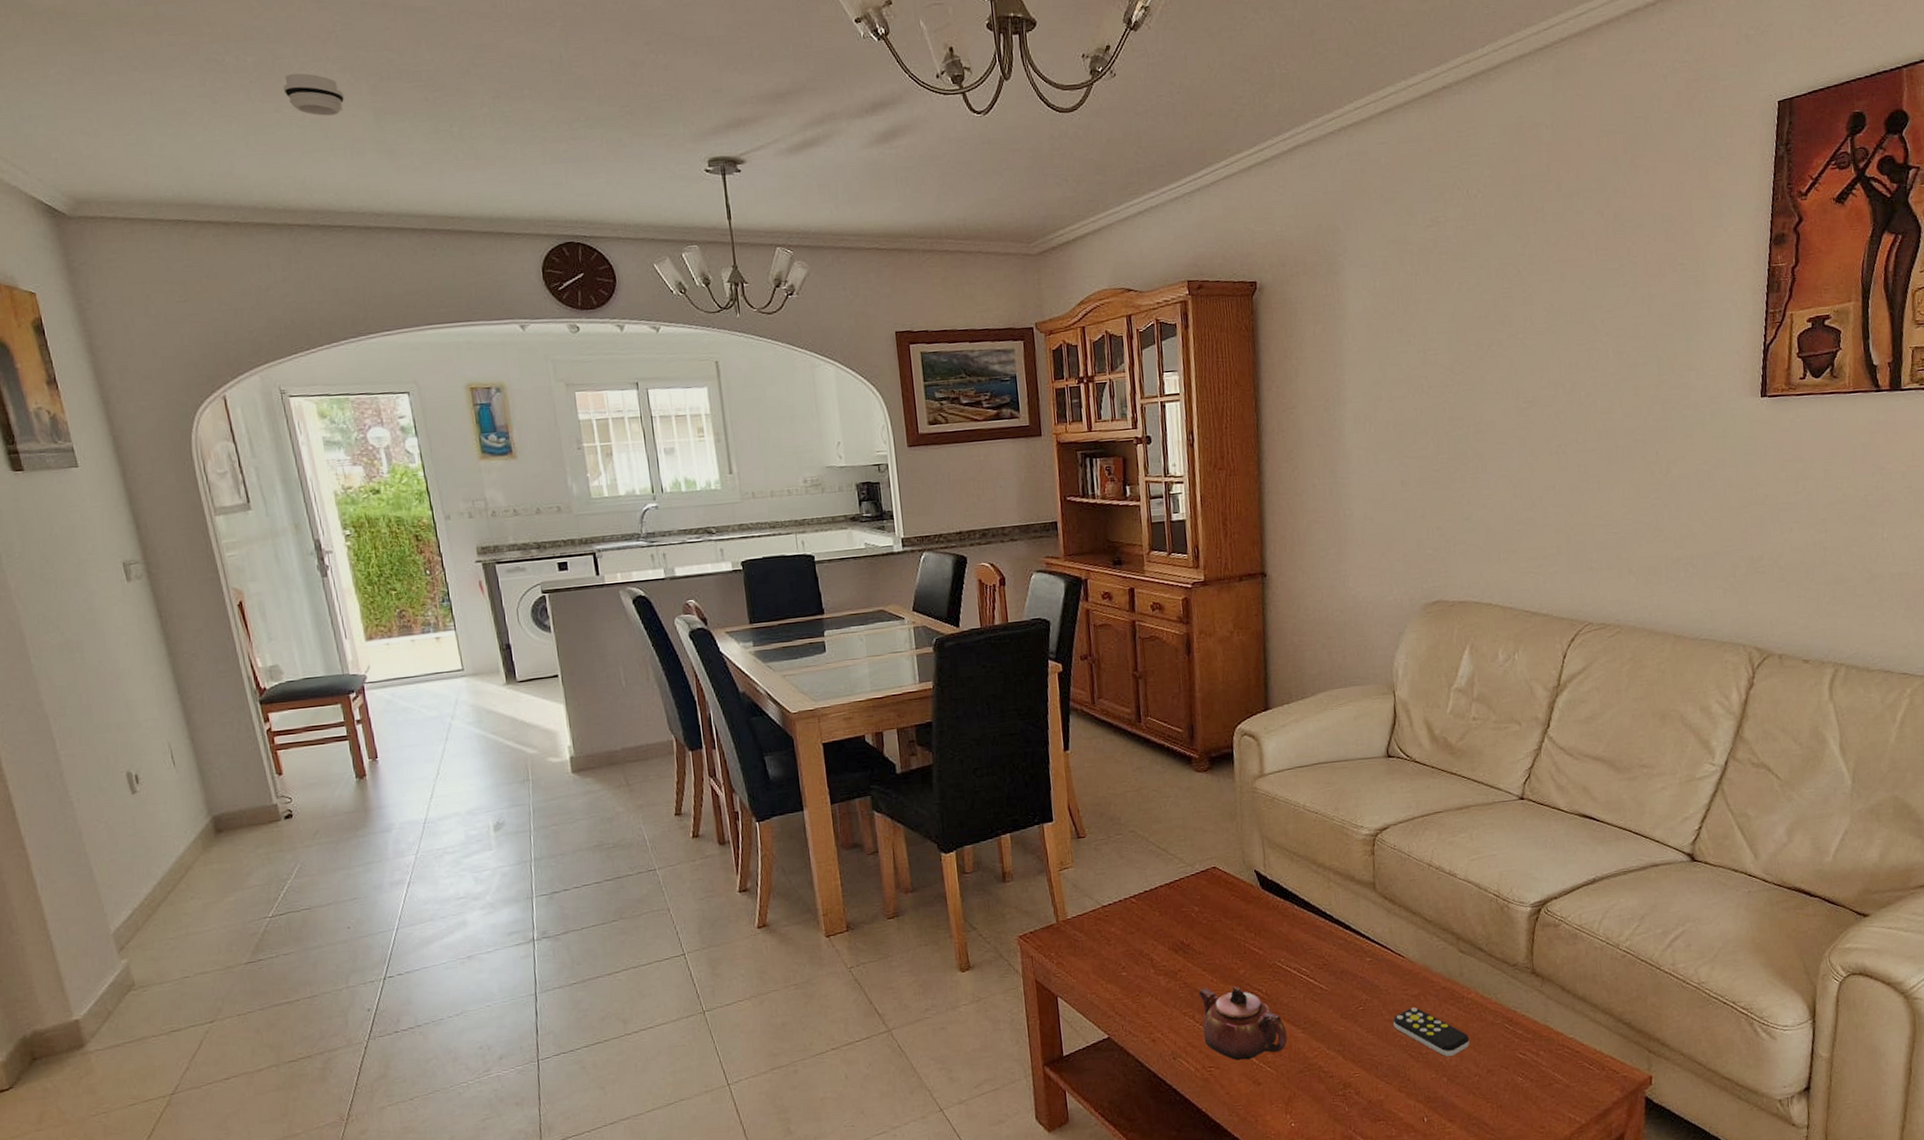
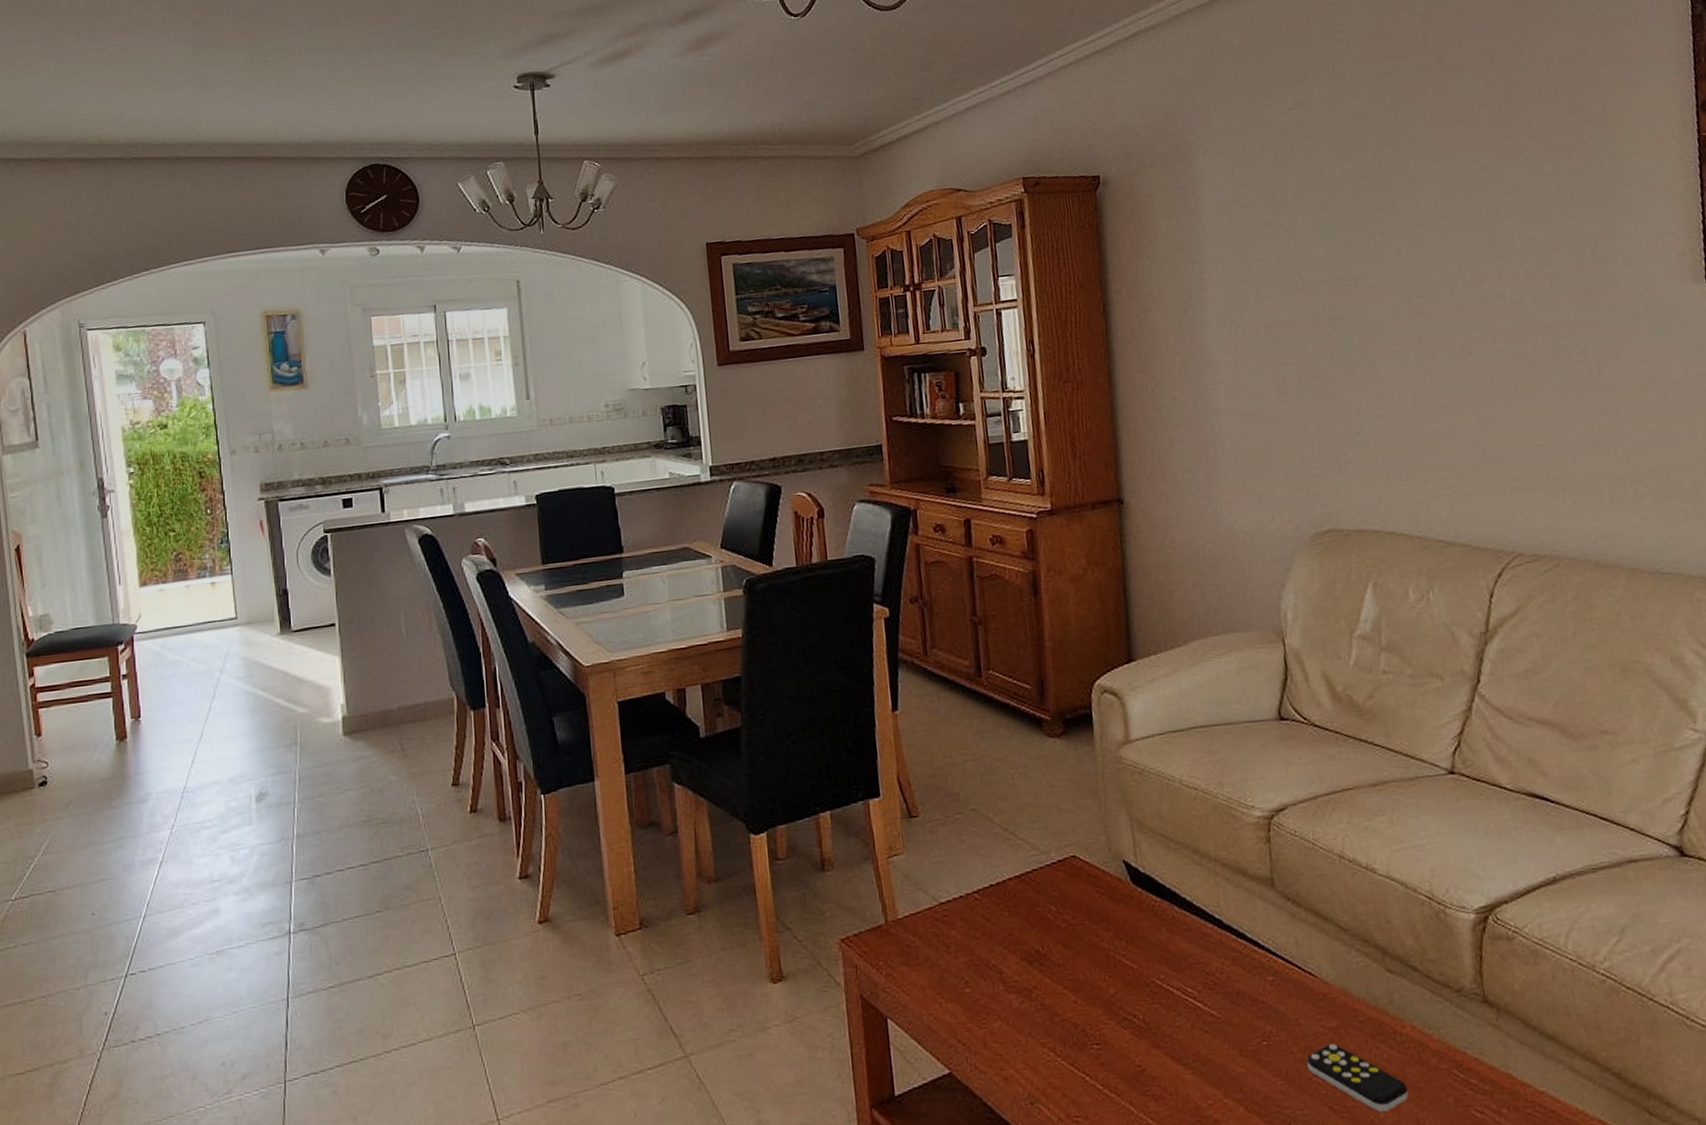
smoke detector: present [283,73,345,116] -> none [110,13,168,53]
teapot: present [1198,986,1288,1061] -> none [1059,1009,1173,1109]

